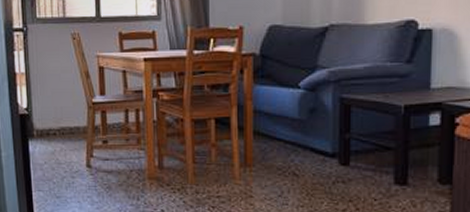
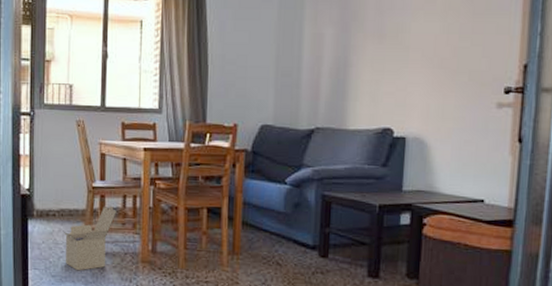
cardboard box: none [66,121,119,191] -> present [64,206,117,271]

